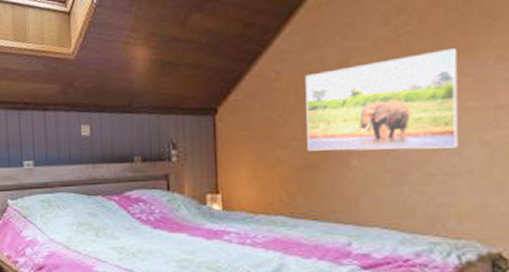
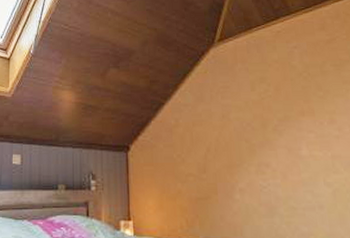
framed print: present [305,48,459,151] -> none [197,111,311,187]

